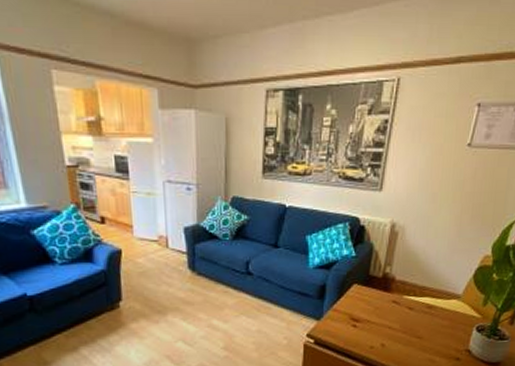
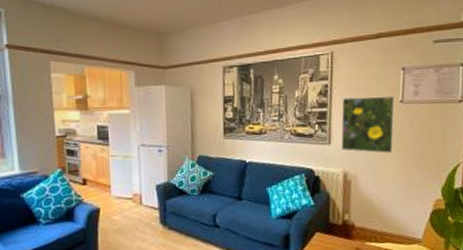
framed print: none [393,137,462,205] -> present [341,95,395,154]

